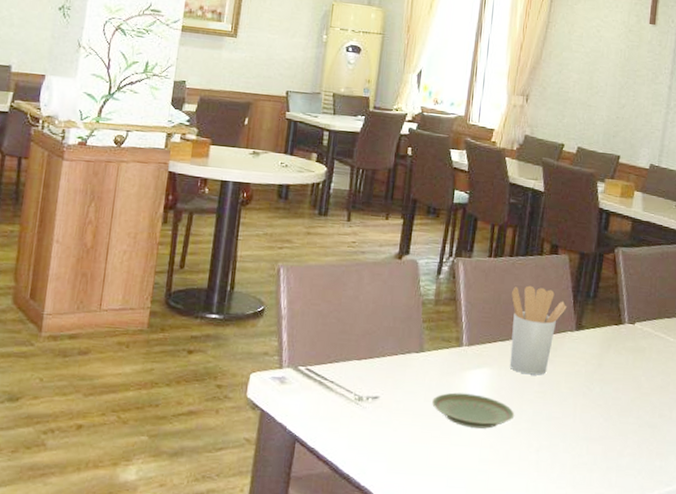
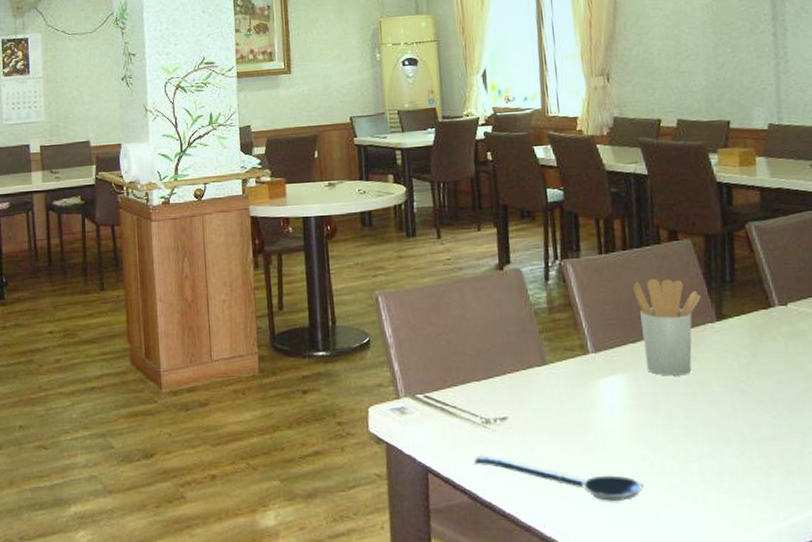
spoon: none [340,430,487,483] -> present [474,455,644,502]
plate: present [432,392,515,429] -> none [567,403,664,441]

